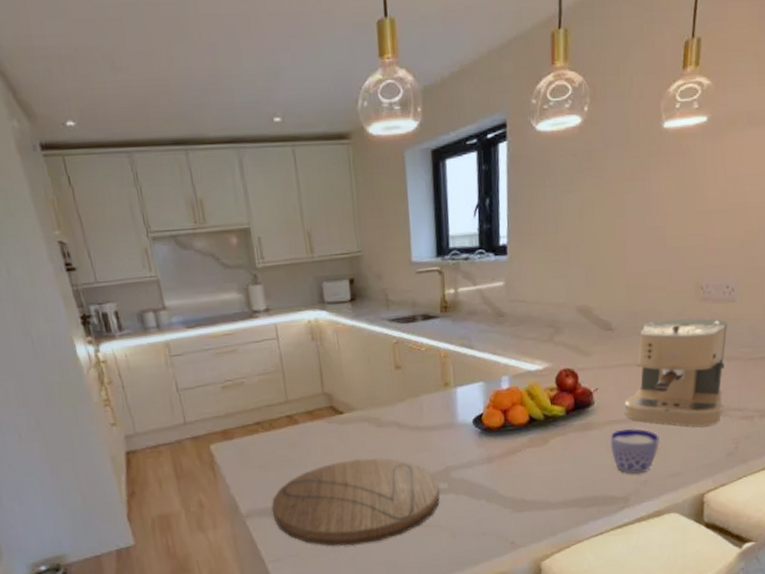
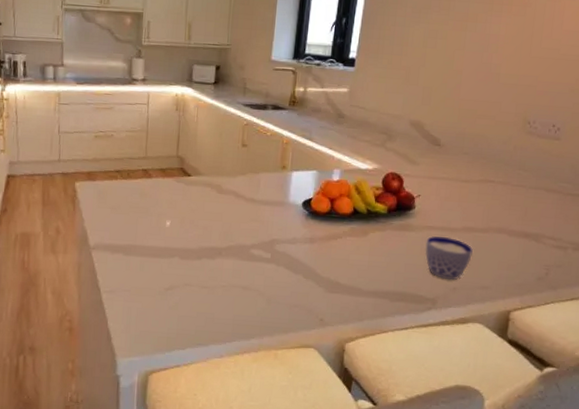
cutting board: present [271,458,440,546] -> none [115,216,263,294]
coffee maker: present [625,318,727,427] -> none [443,145,550,249]

